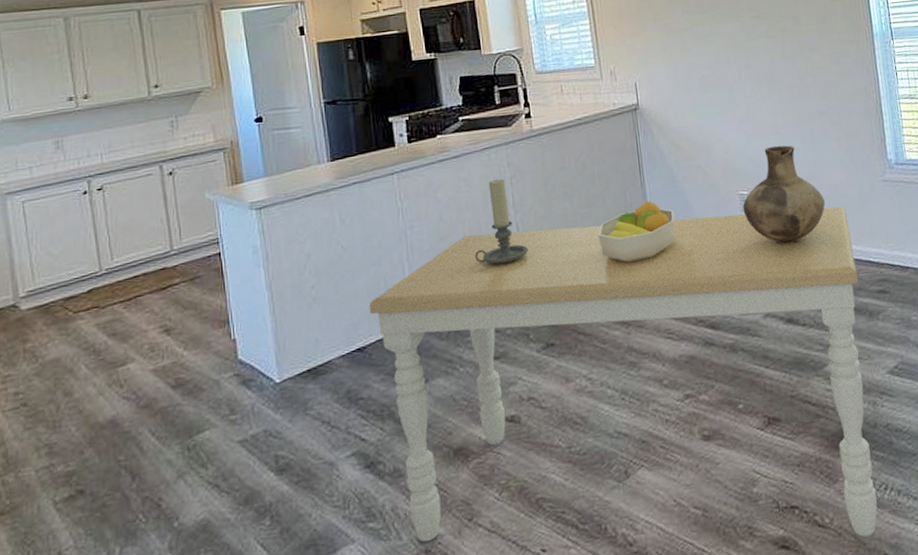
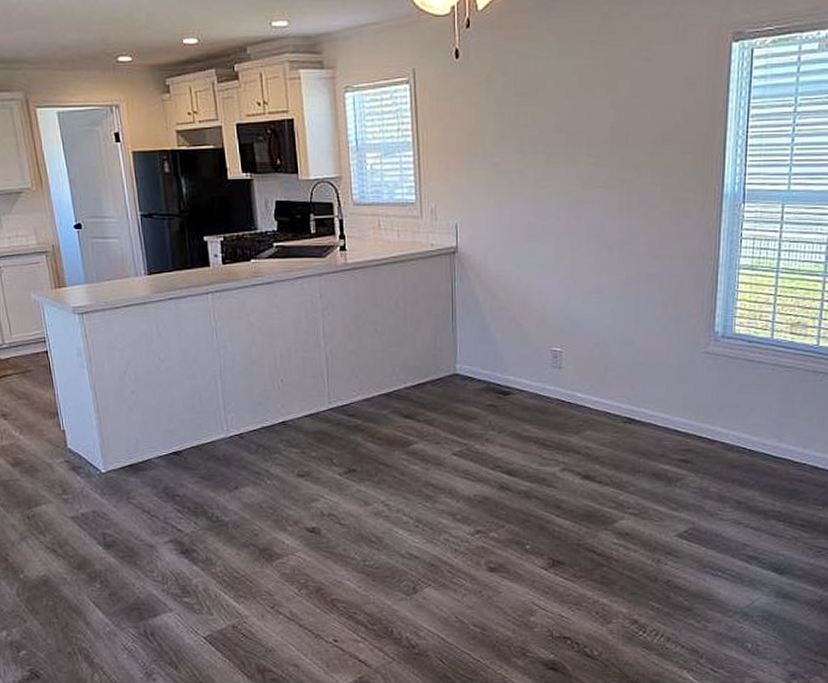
dining table: present [369,206,878,543] -> none [184,361,662,671]
candle holder: present [475,178,528,265] -> none [284,309,336,392]
fruit bowl: present [598,201,676,263] -> none [405,347,483,404]
vase: present [742,145,826,243] -> none [554,305,641,403]

